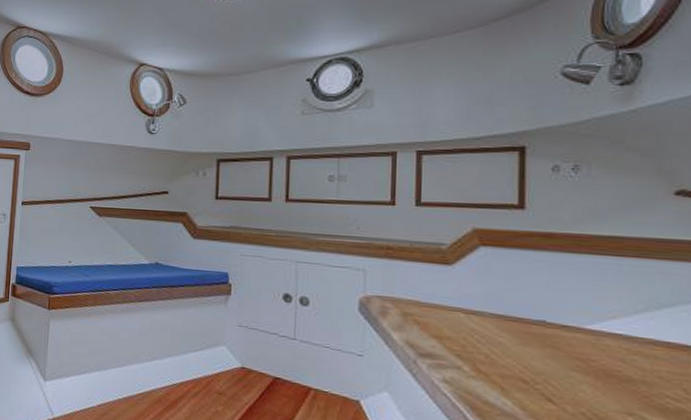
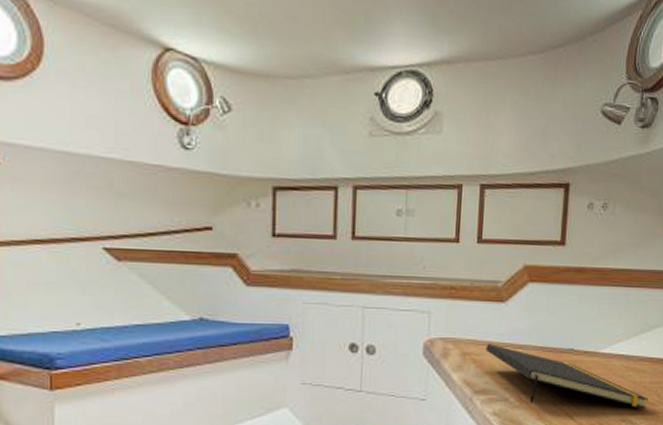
notepad: none [430,306,670,405] -> present [486,344,649,409]

